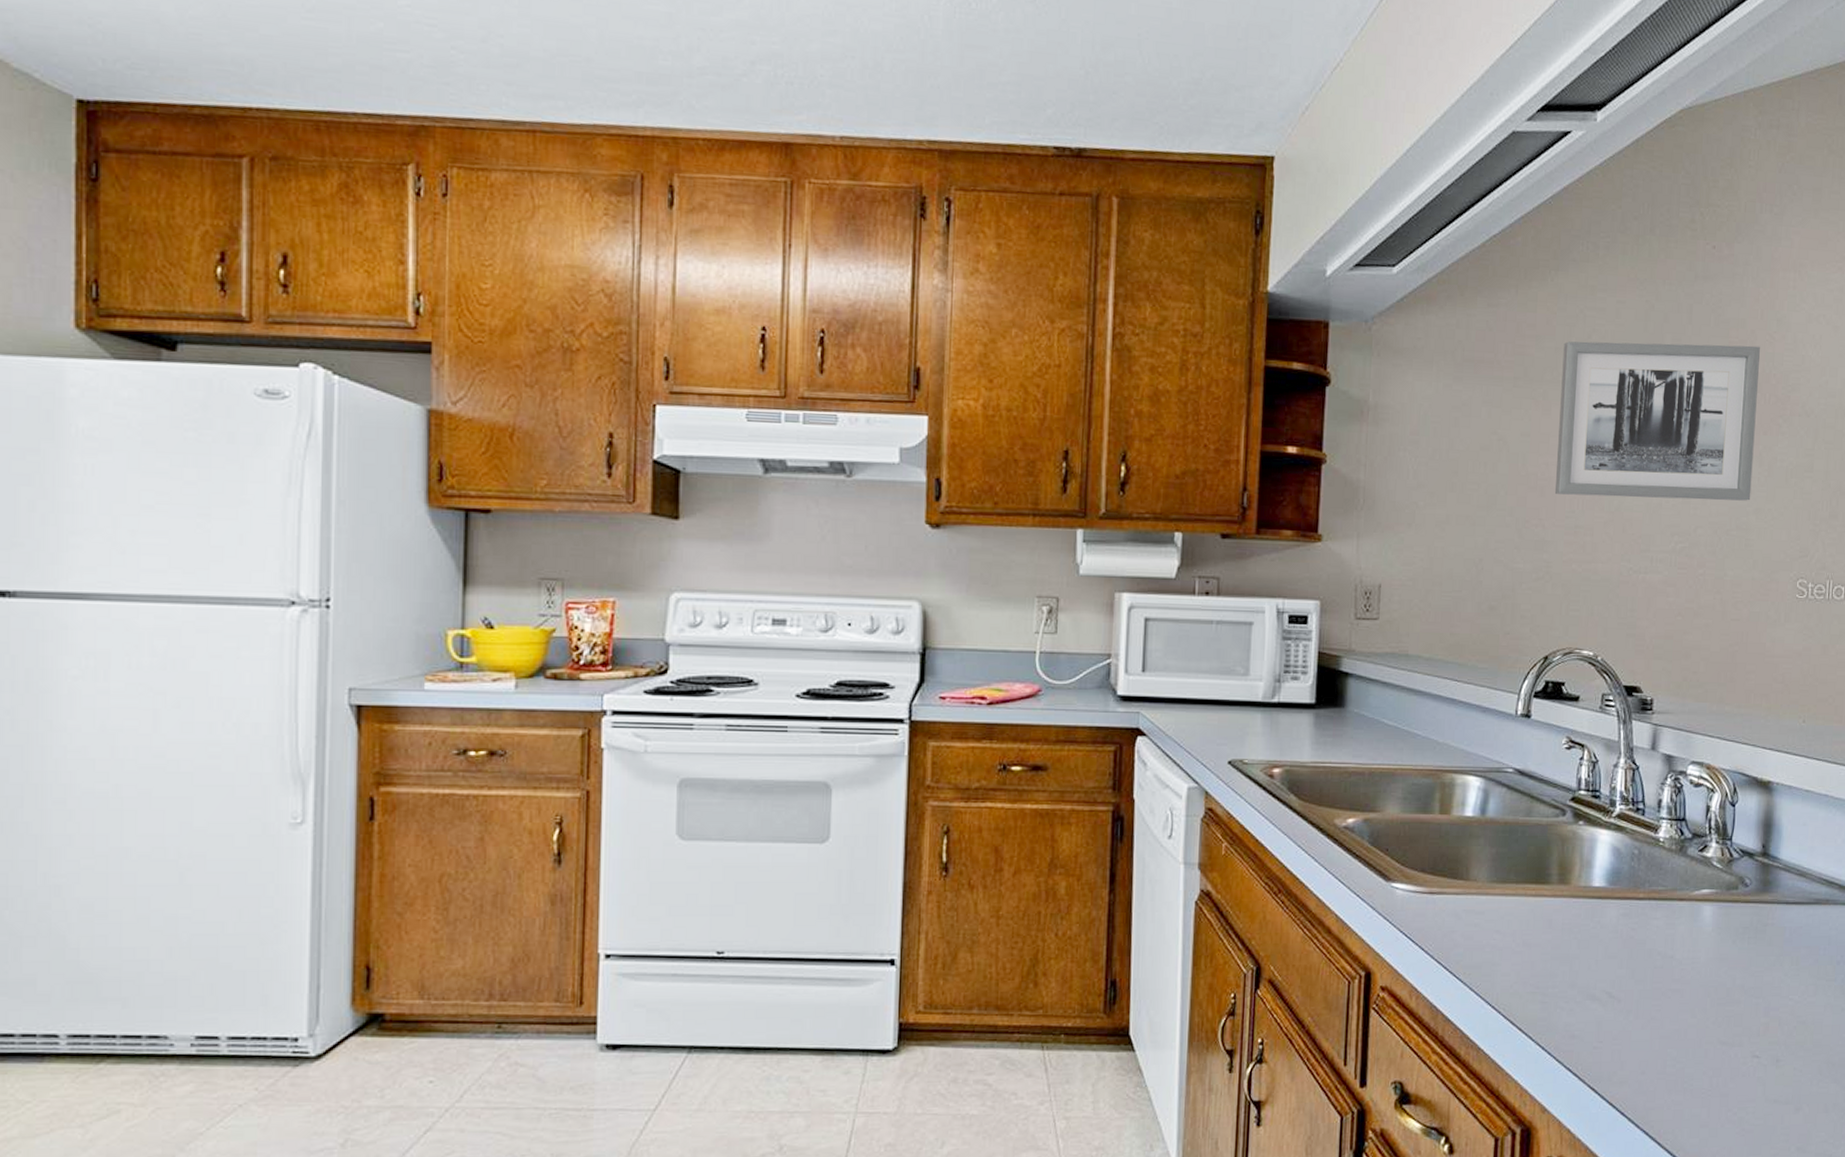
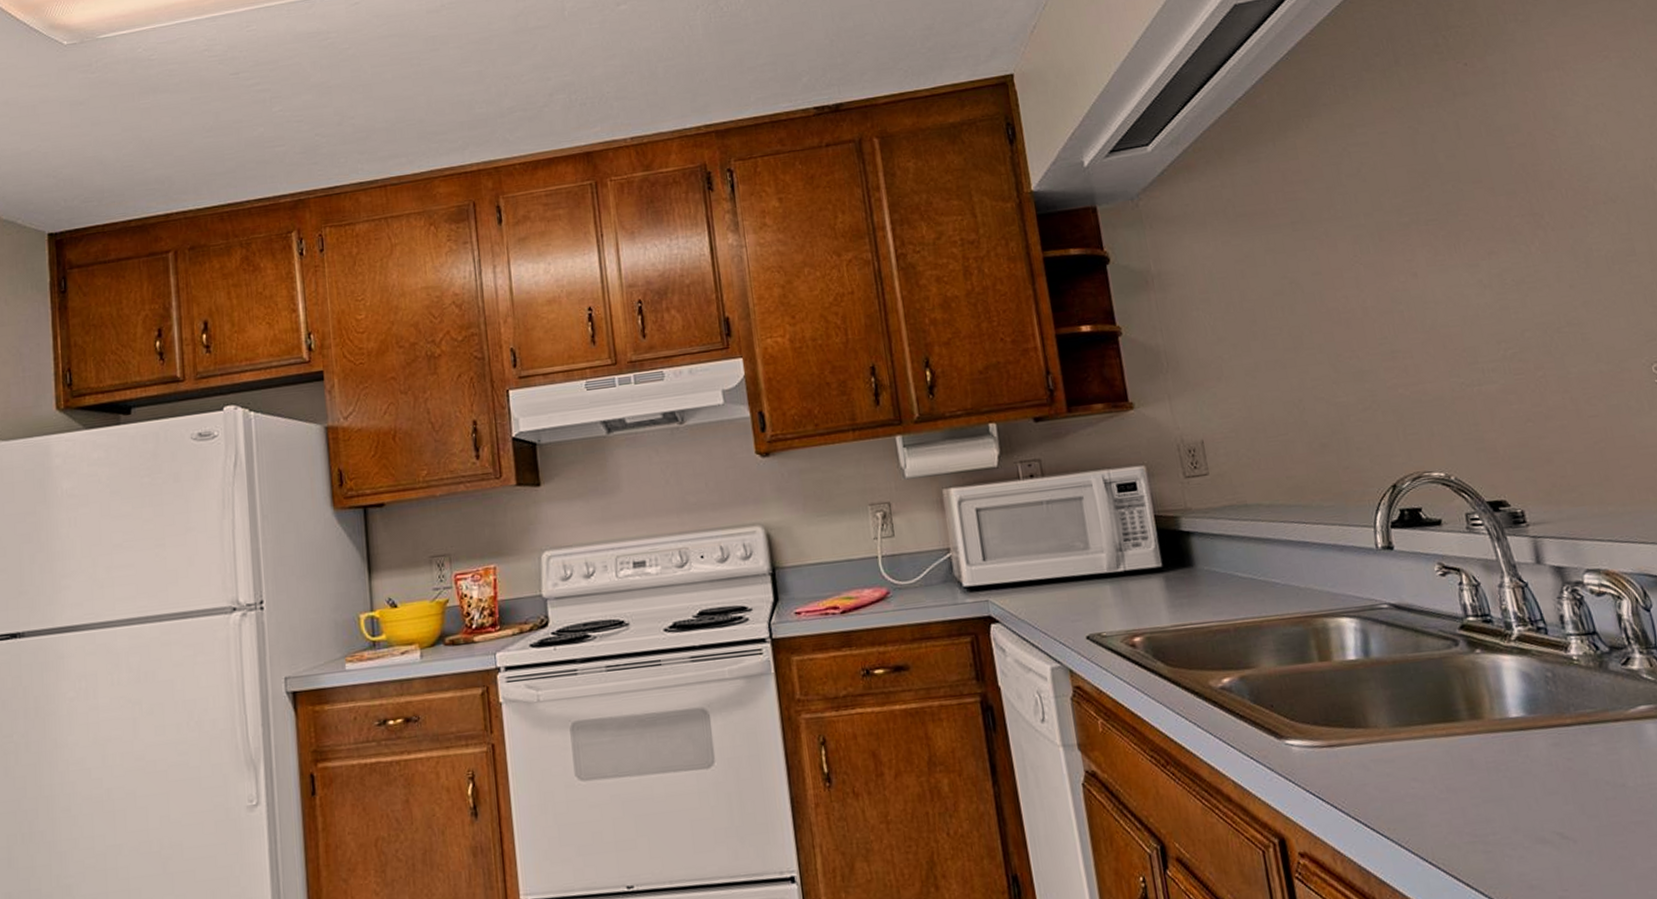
wall art: present [1554,341,1760,501] -> none [1334,145,1575,324]

